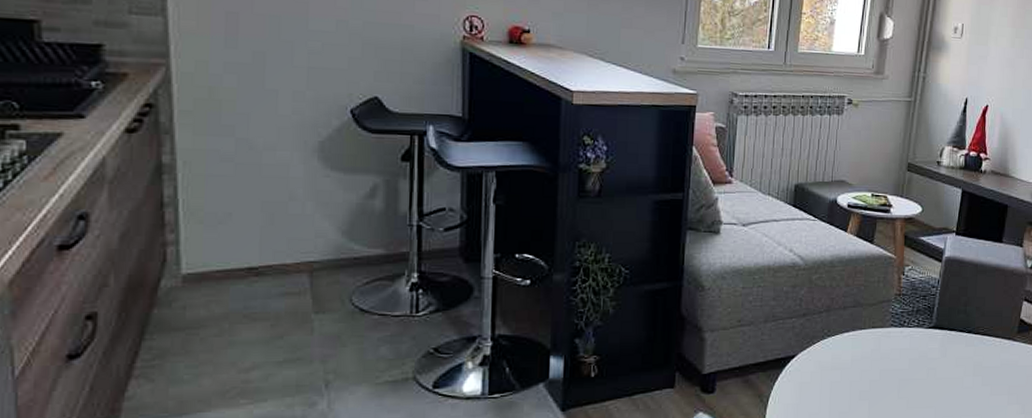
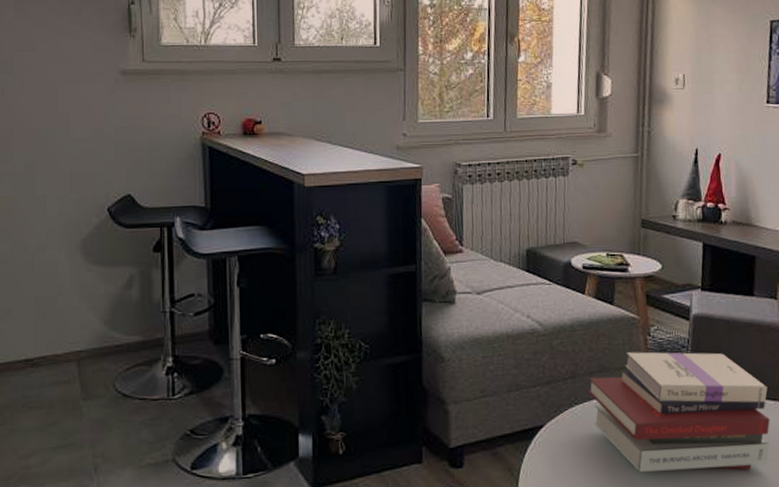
books: none [840,289,1004,402] -> present [587,352,770,472]

